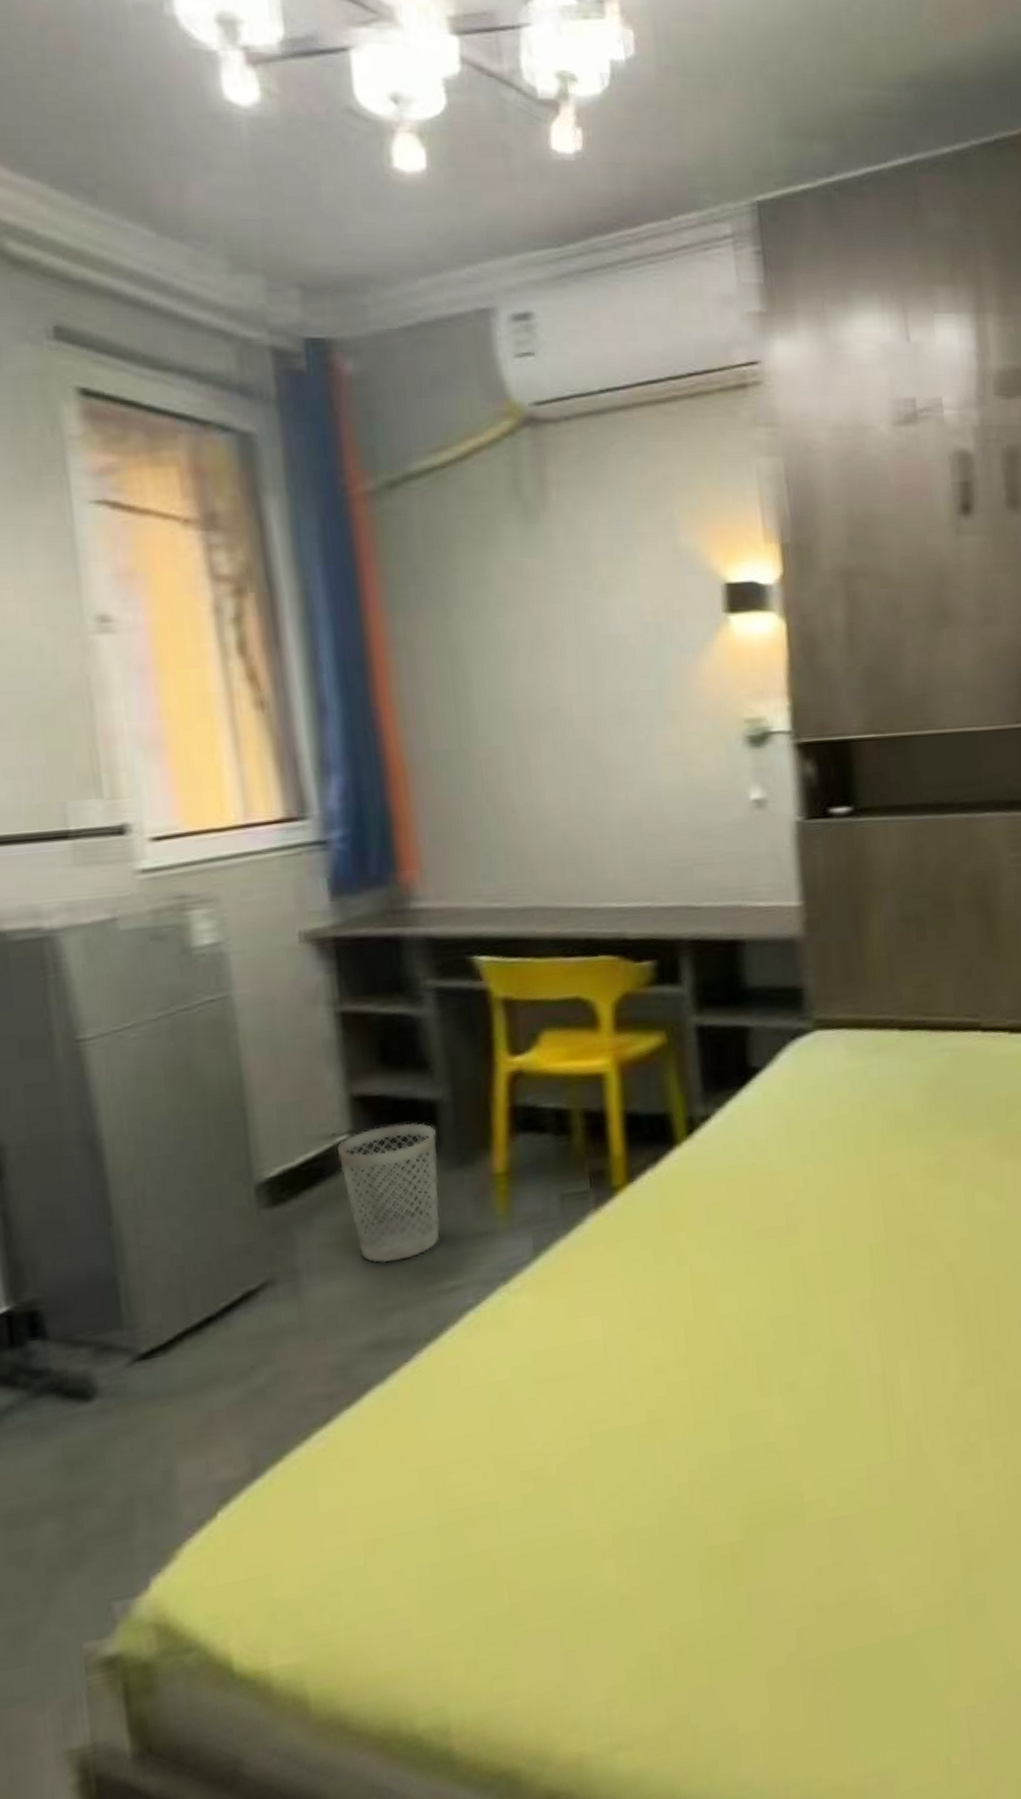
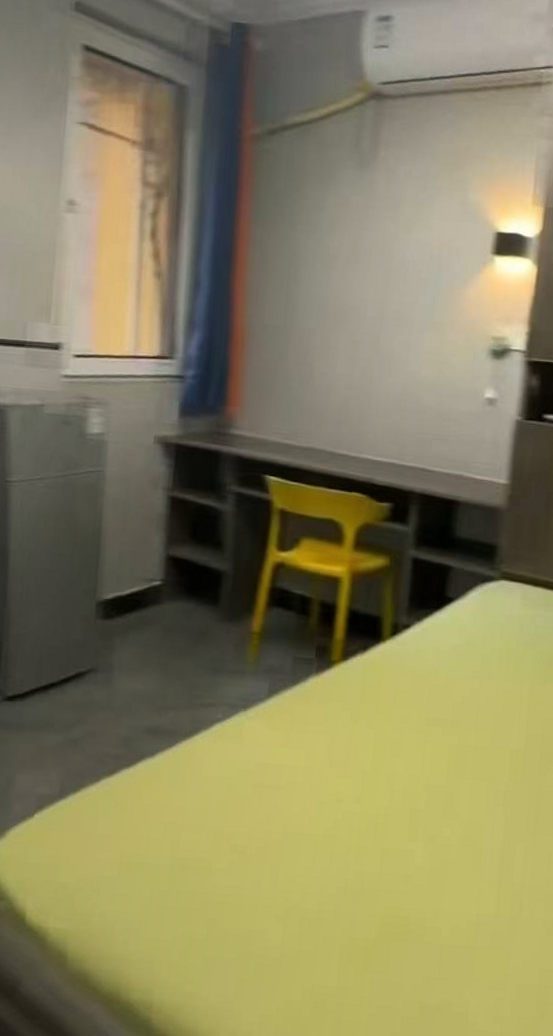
wastebasket: present [338,1122,440,1264] -> none [152,581,218,677]

